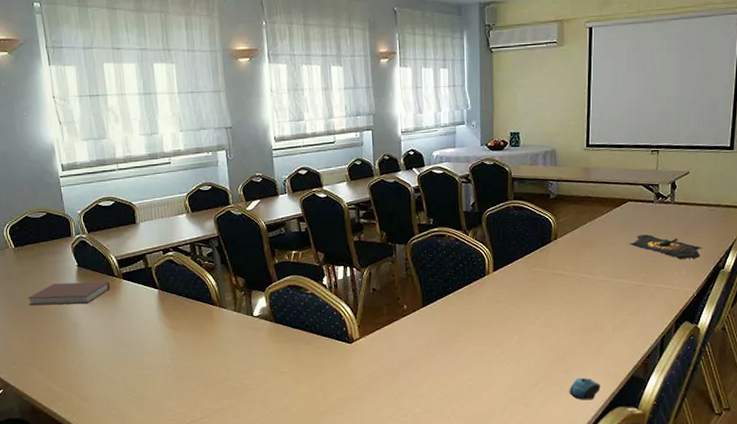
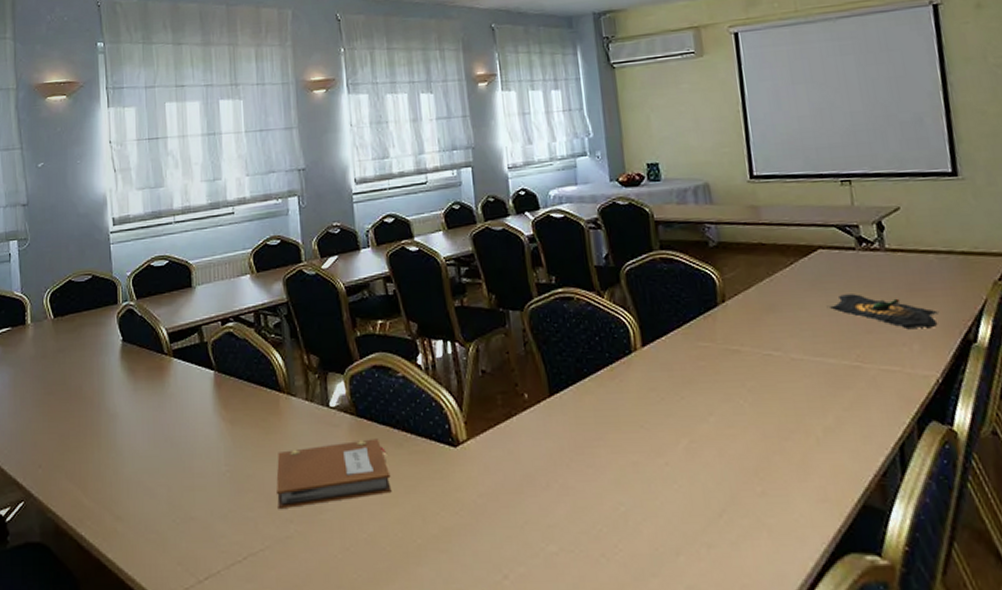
notebook: present [27,281,110,306] -> none [62,360,158,392]
notebook: none [211,338,301,390] -> present [276,438,392,510]
computer mouse: present [569,377,600,401] -> none [770,504,818,541]

